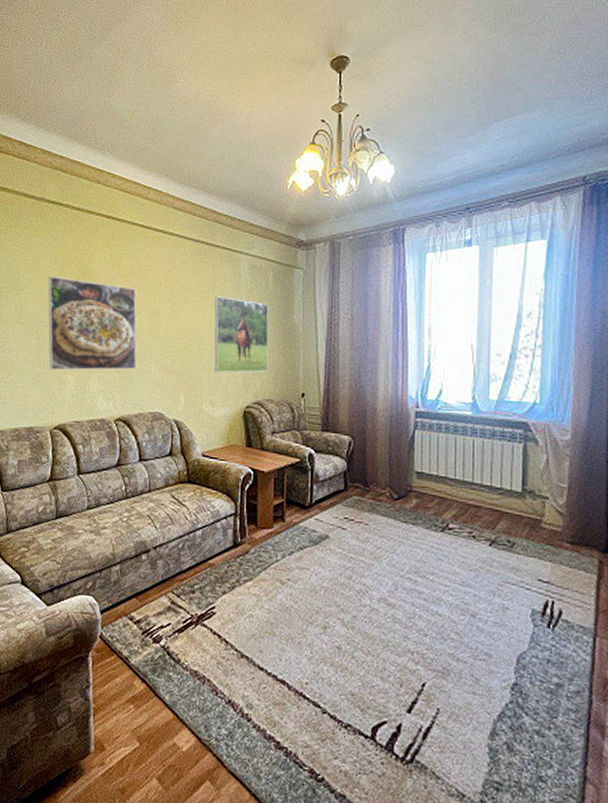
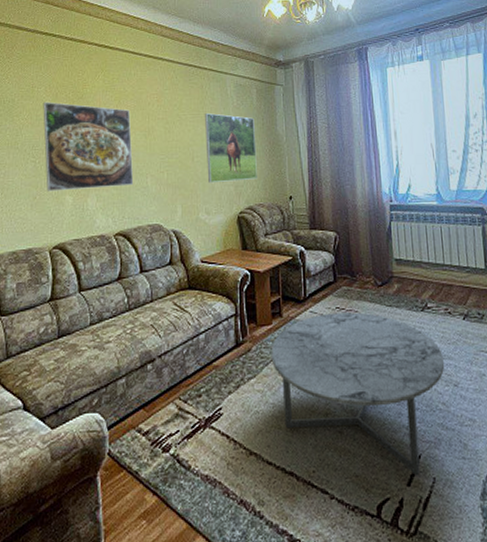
coffee table: none [269,523,463,705] -> present [271,312,445,476]

